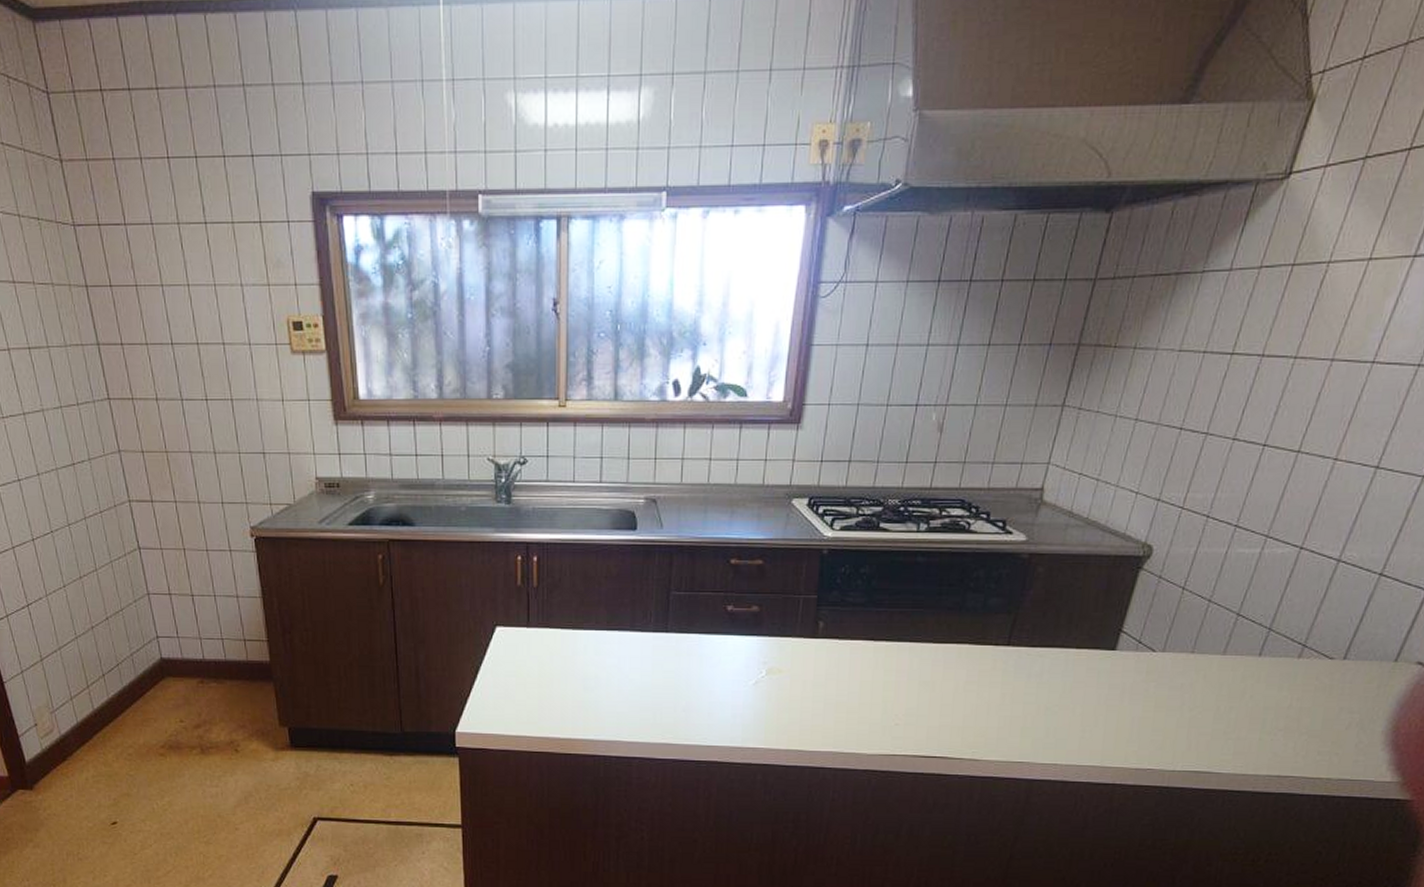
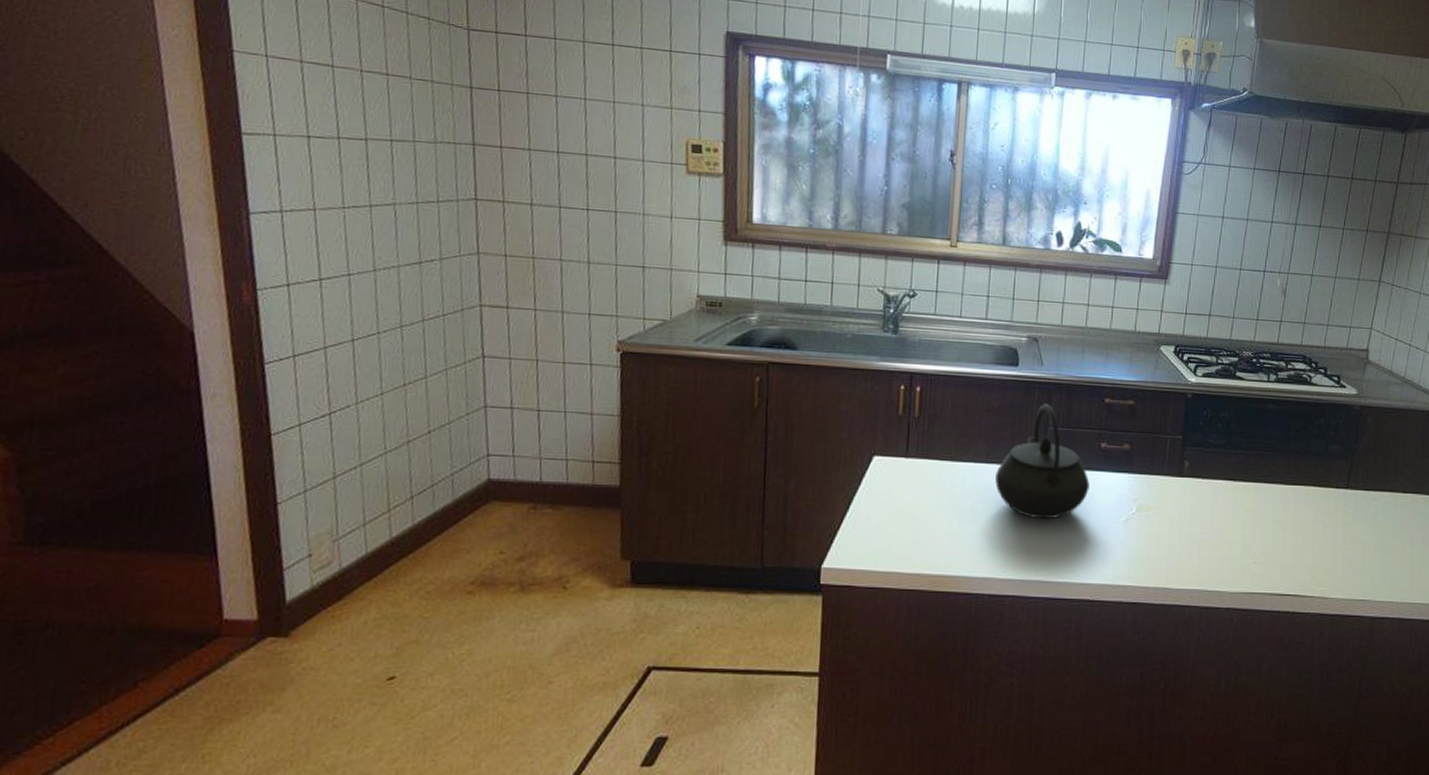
kettle: none [618,568,716,684] -> present [995,404,1090,520]

